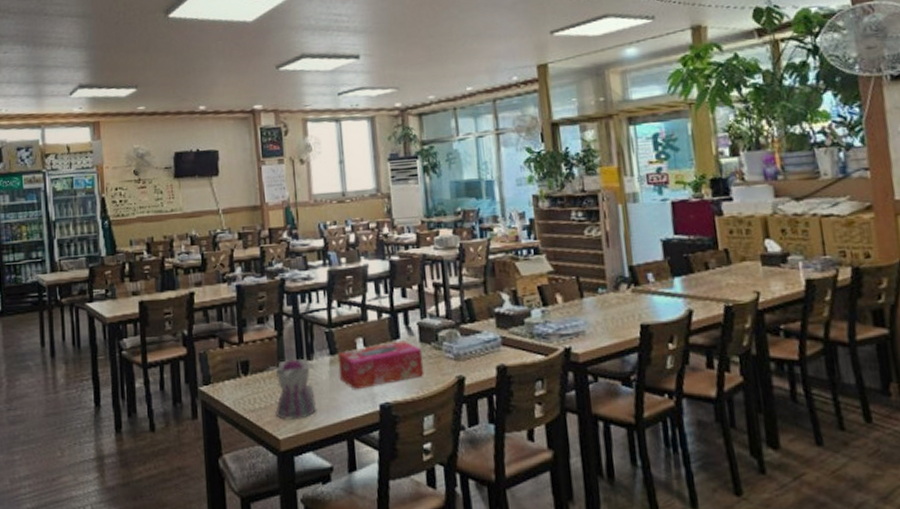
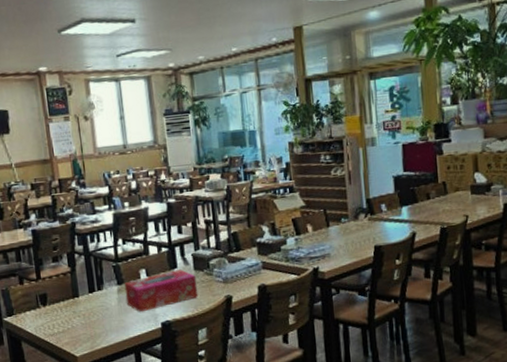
teapot: present [266,357,317,420] -> none [62,288,108,341]

